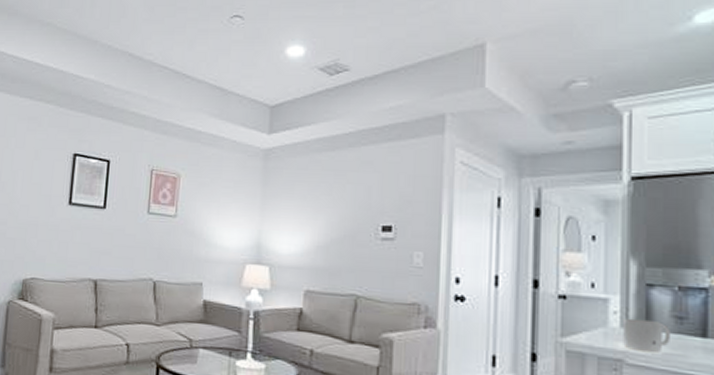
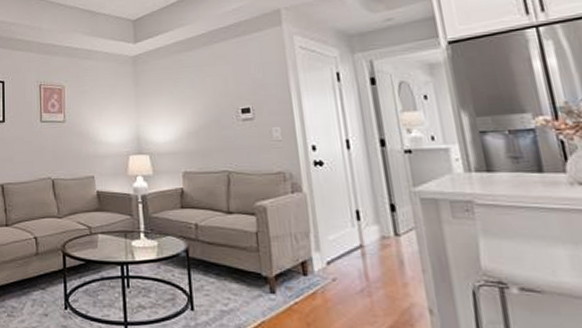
mug: present [623,318,672,354] -> none [466,162,512,193]

